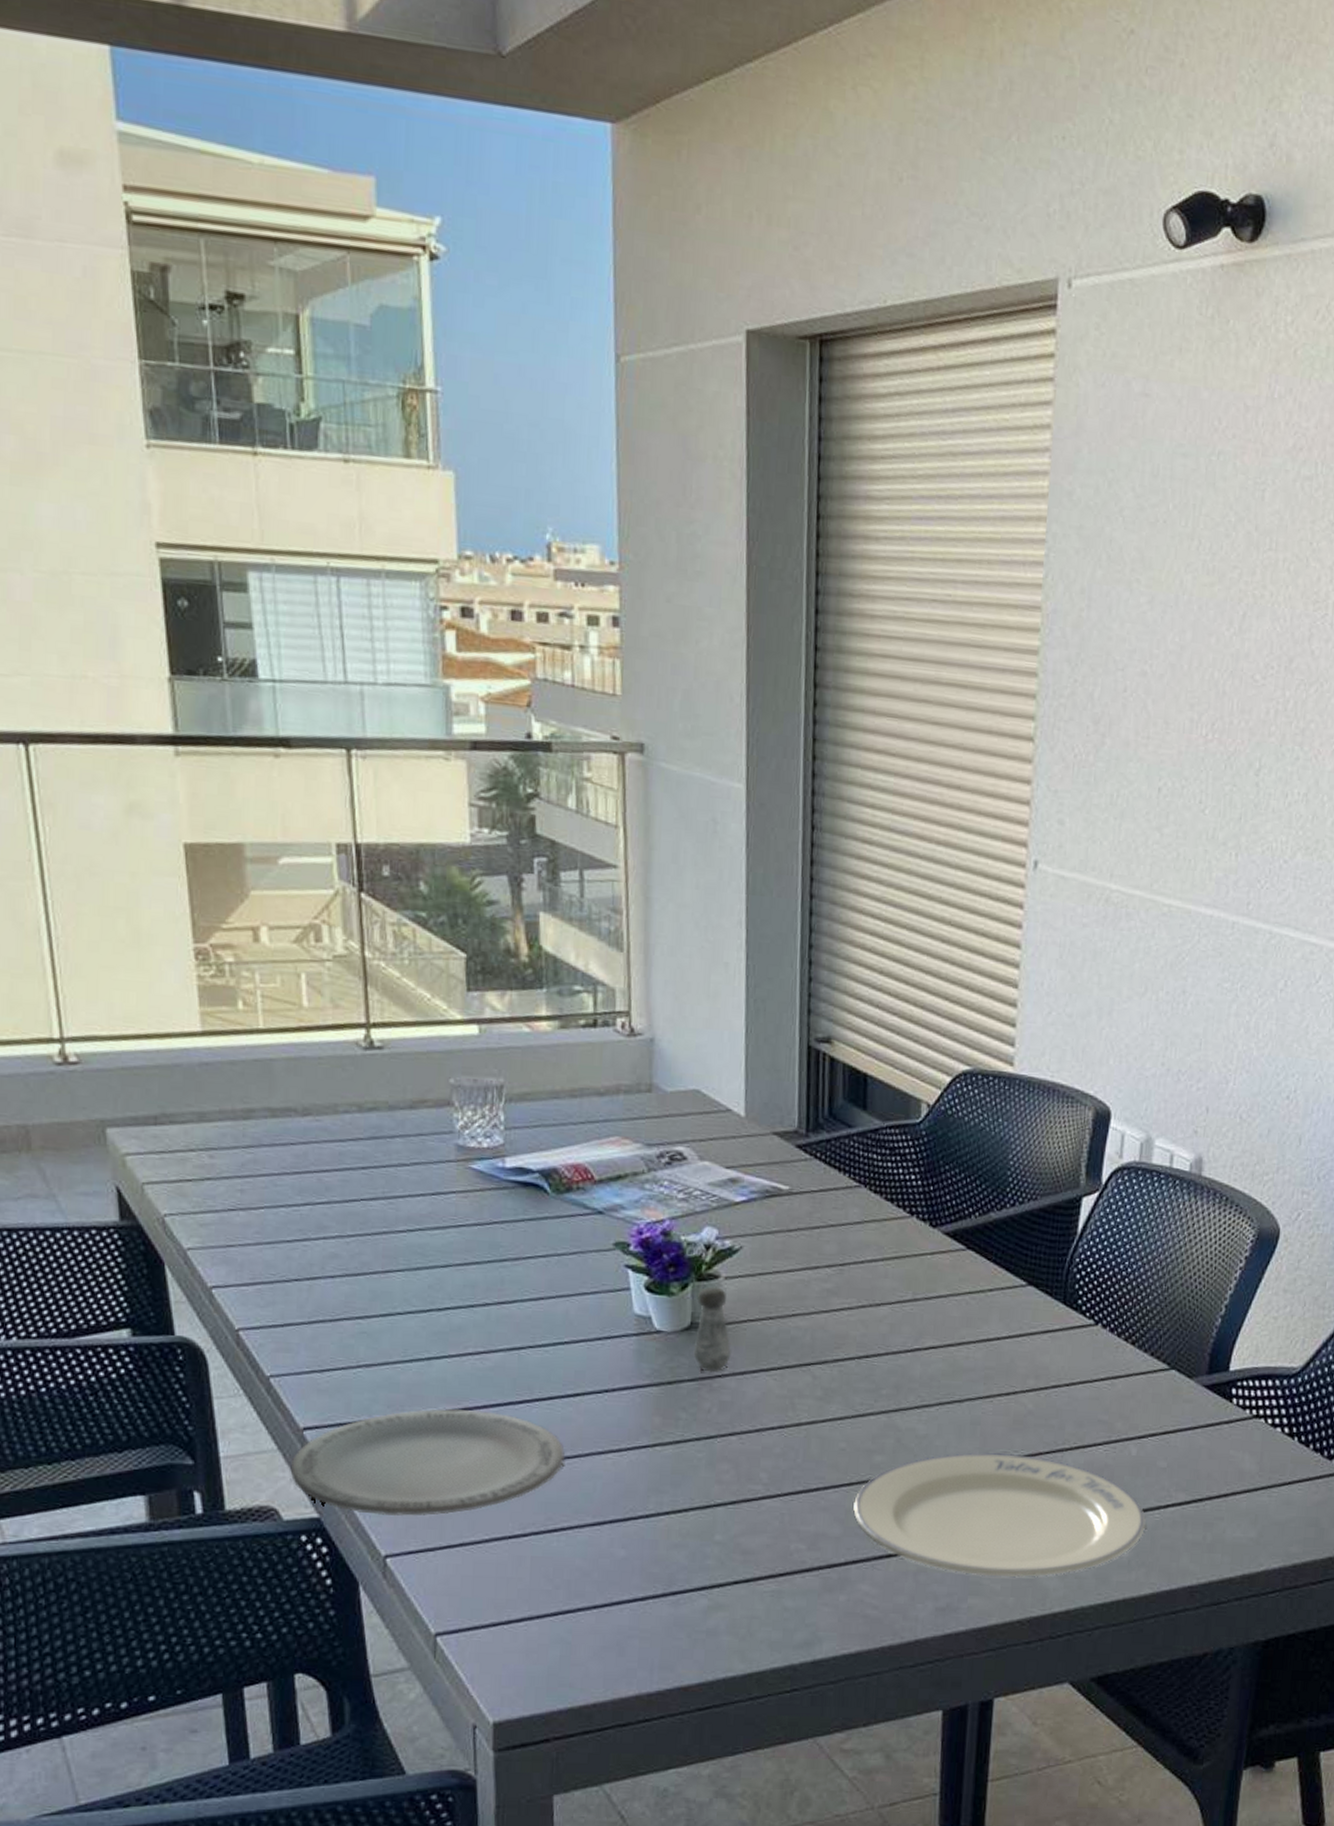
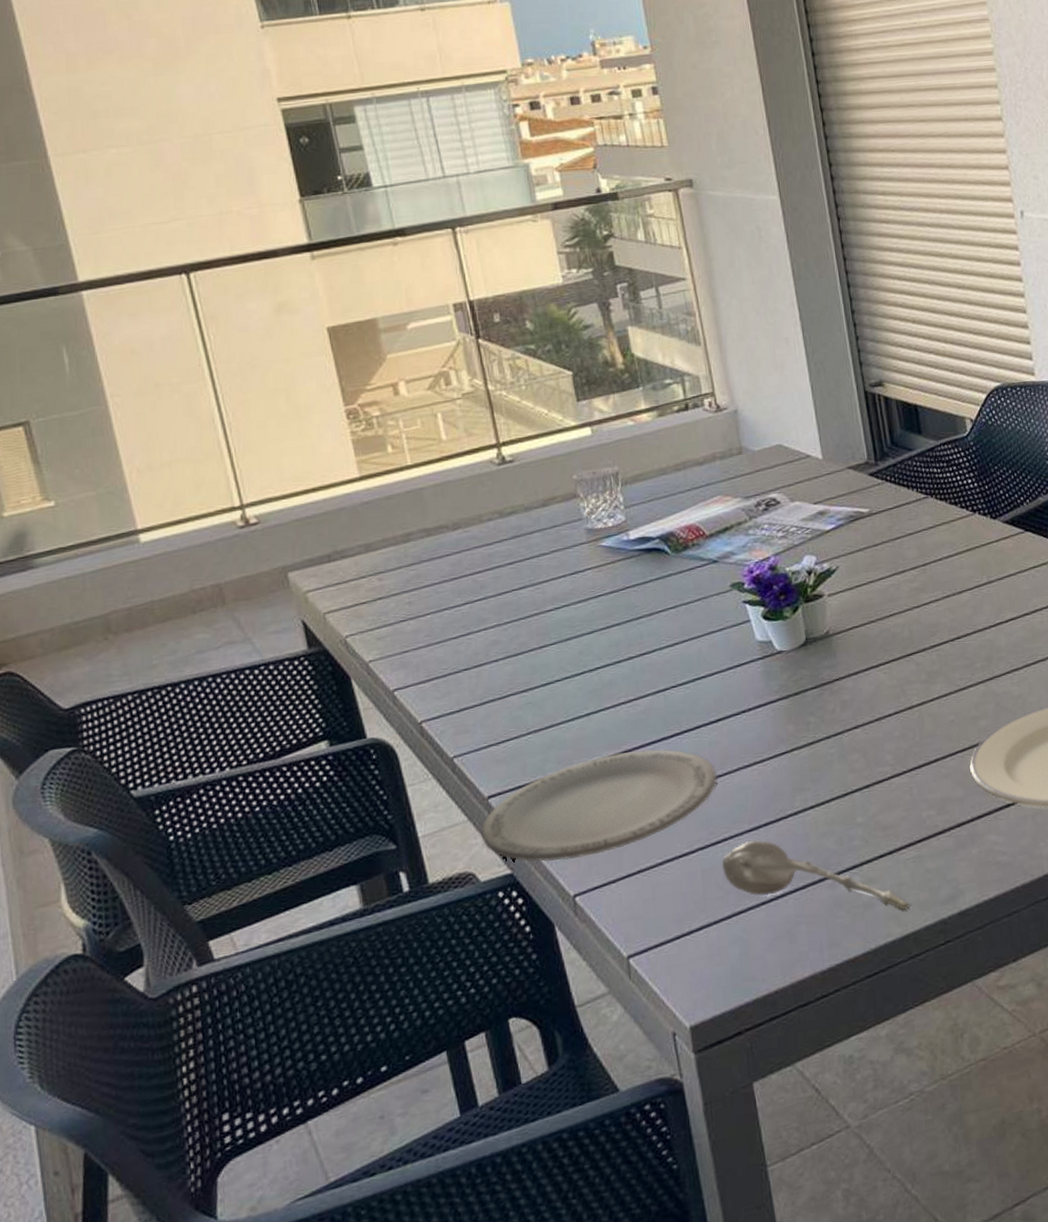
spoon: none [555,1536,759,1646] -> present [722,839,910,910]
salt shaker: present [693,1286,731,1373] -> none [808,604,844,679]

